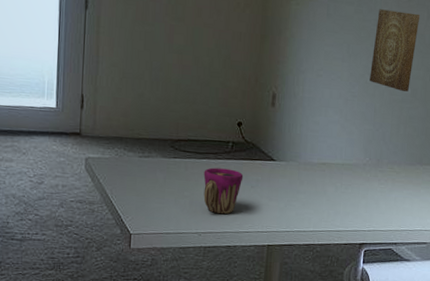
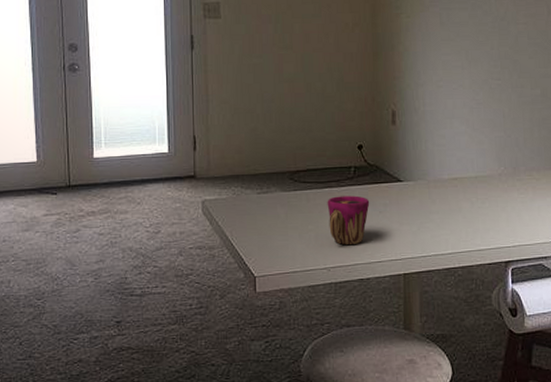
wall art: present [369,9,421,92] -> none [493,10,540,92]

